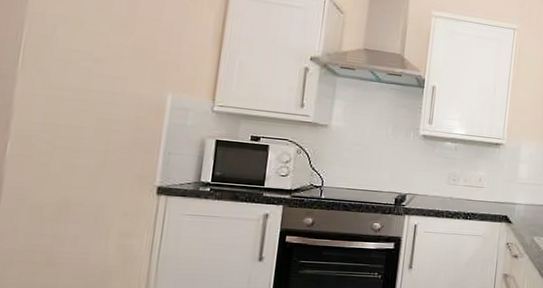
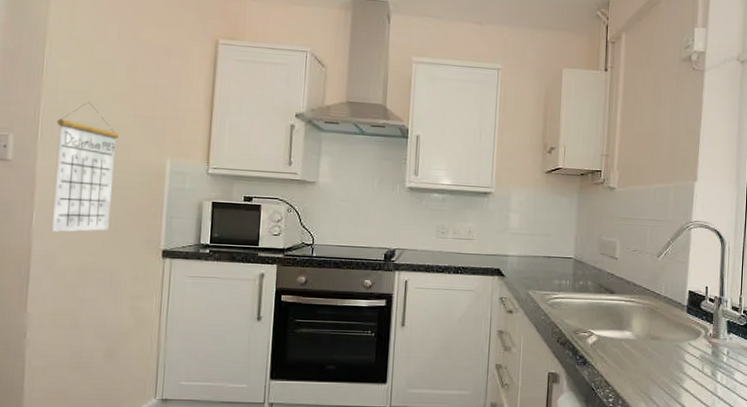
calendar: none [29,29,115,164] -> present [52,101,120,232]

